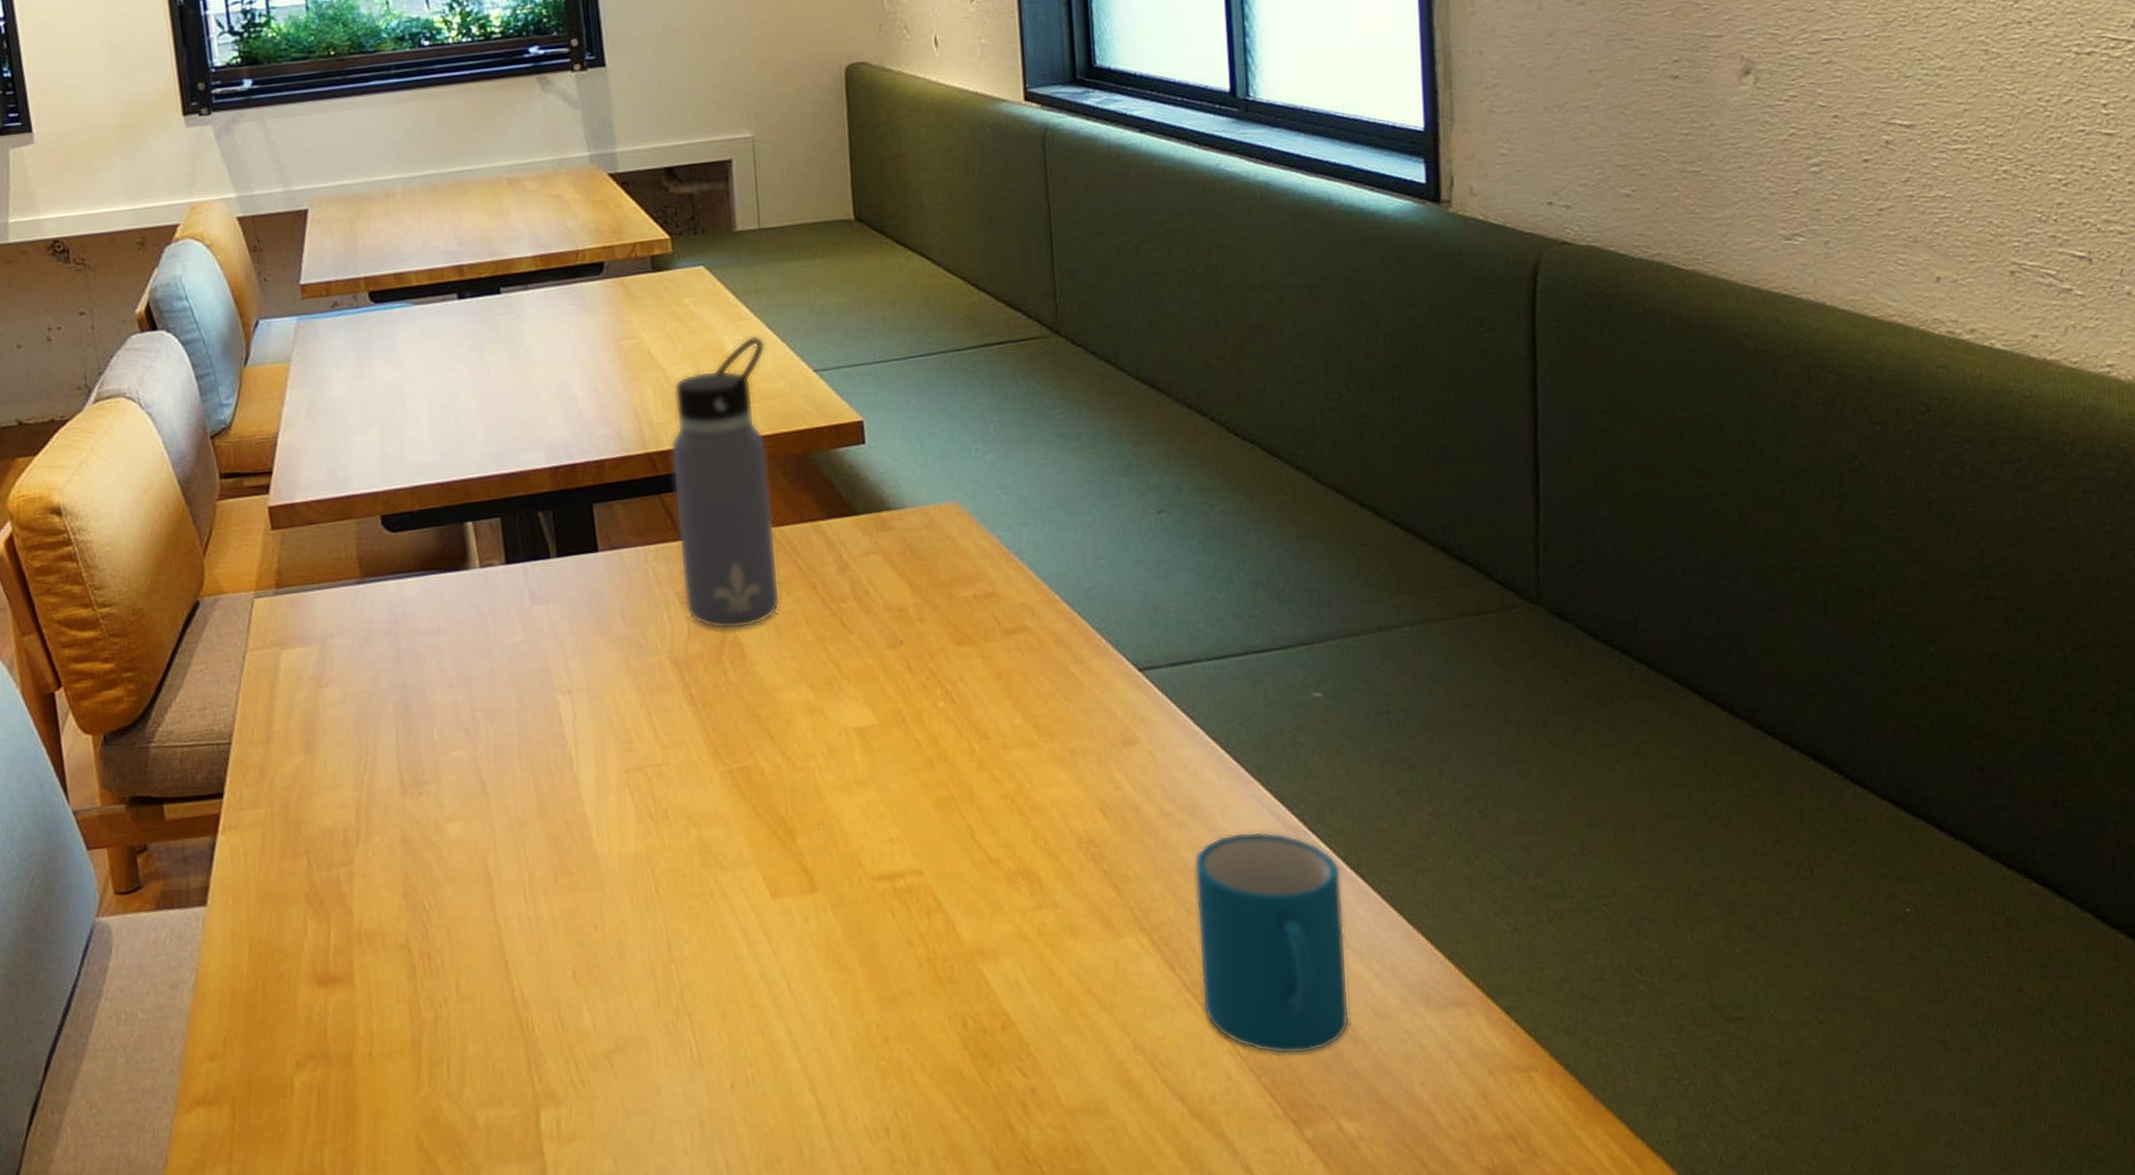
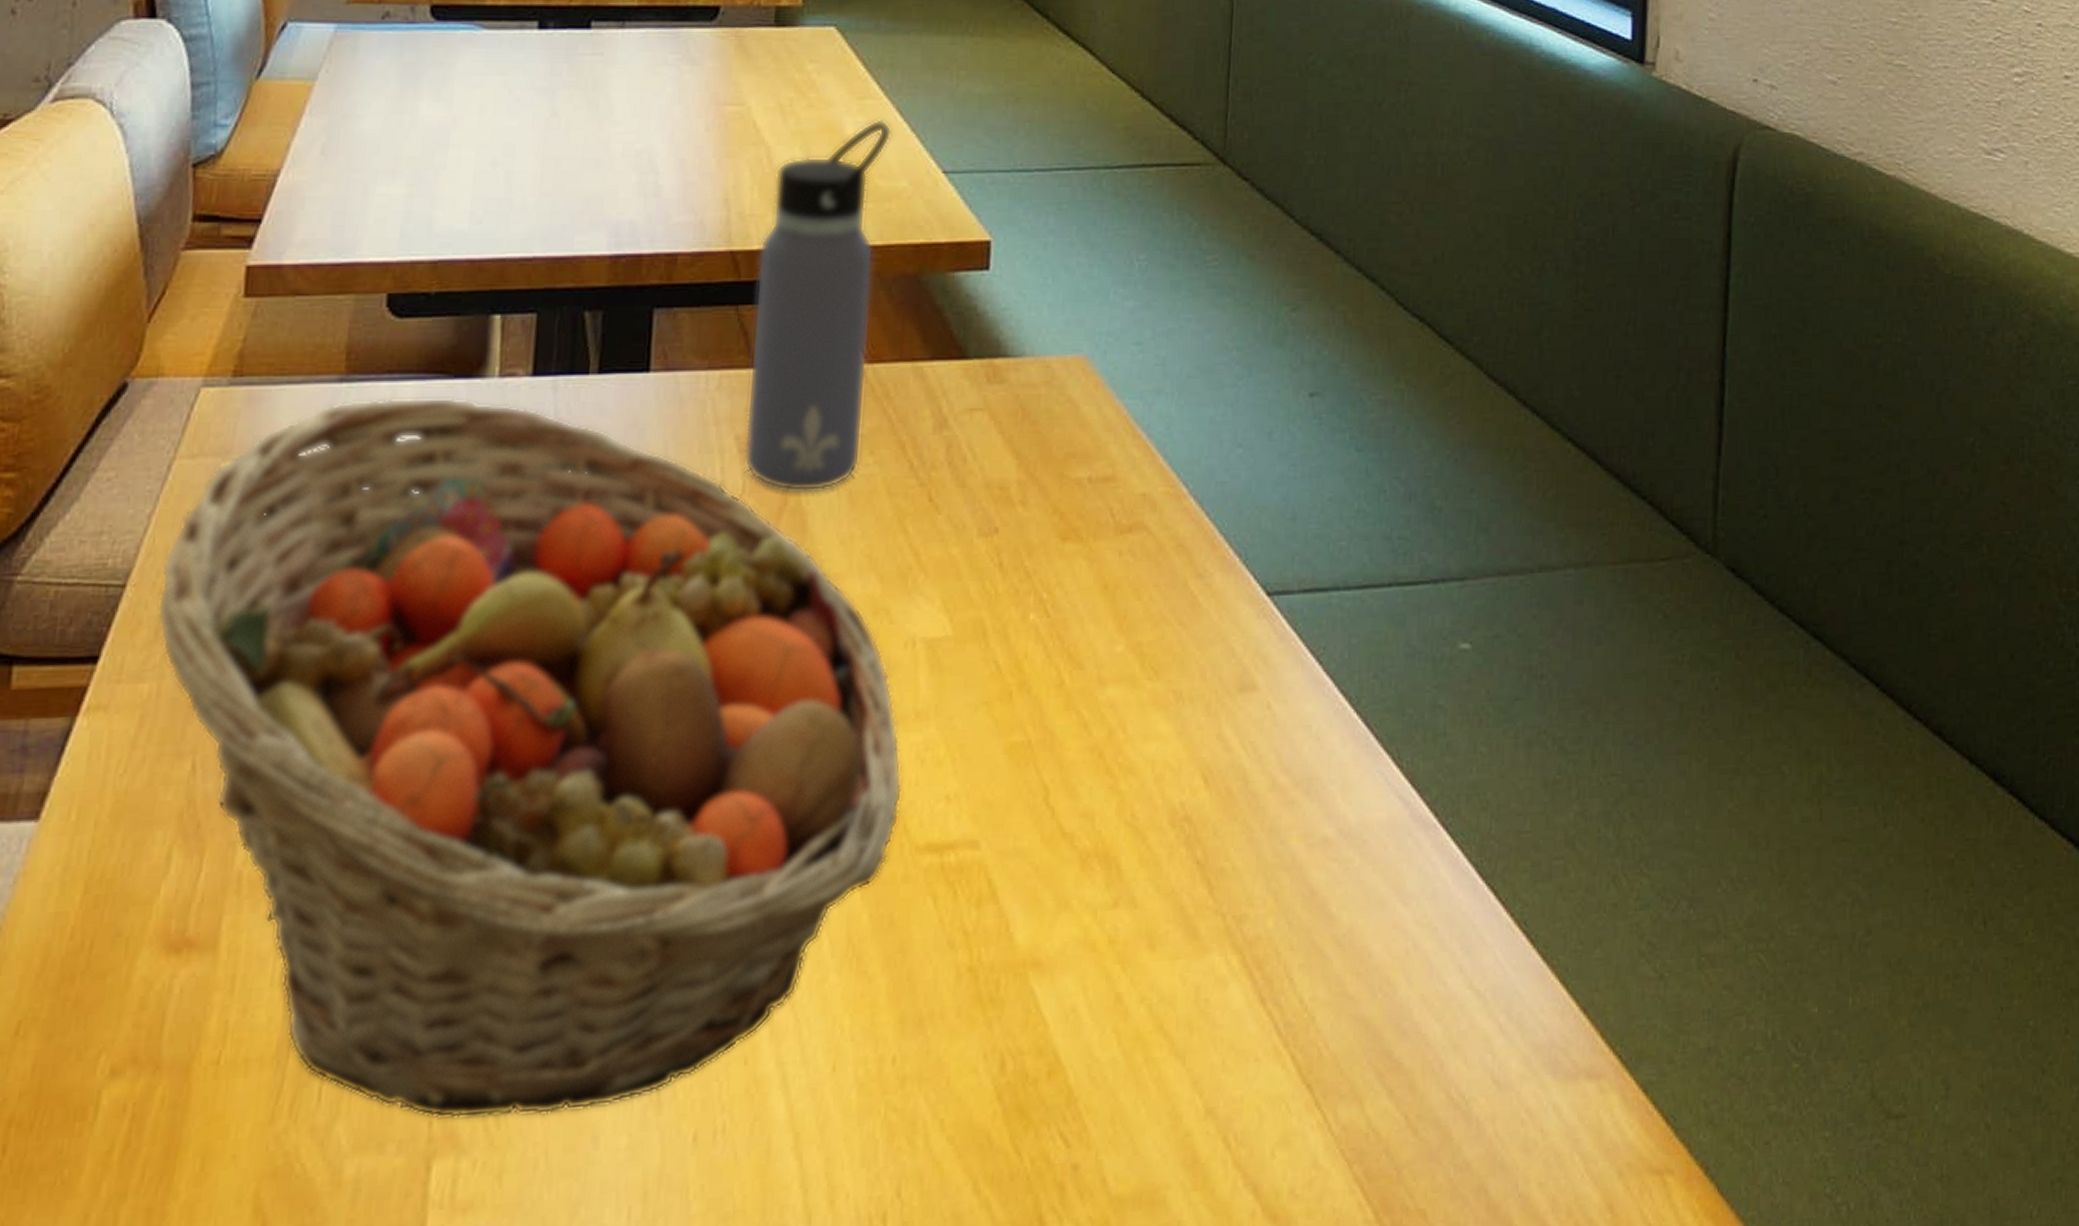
fruit basket: none [254,586,855,1083] -> present [156,397,903,1119]
mug: present [1193,831,1350,1055] -> none [1293,820,1471,1134]

